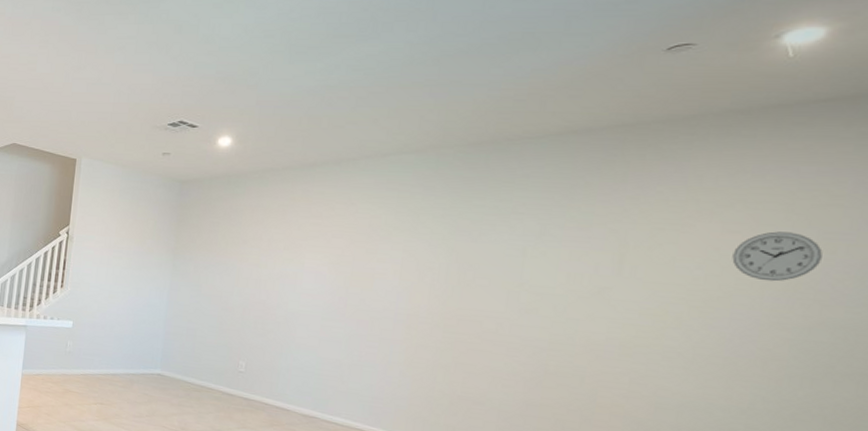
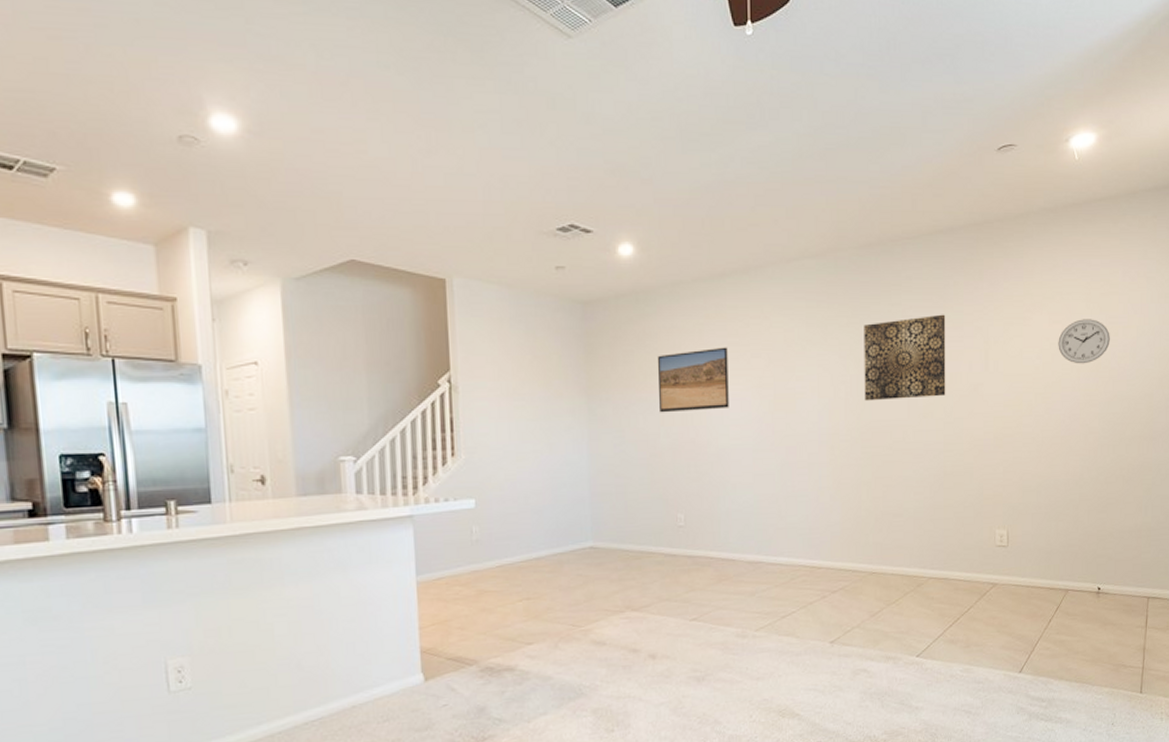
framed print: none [236,226,309,279] -> present [657,347,729,413]
wall art: none [453,213,569,295] -> present [864,314,946,401]

